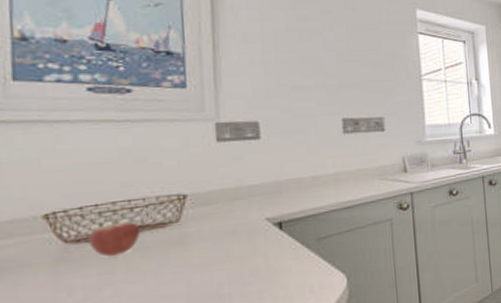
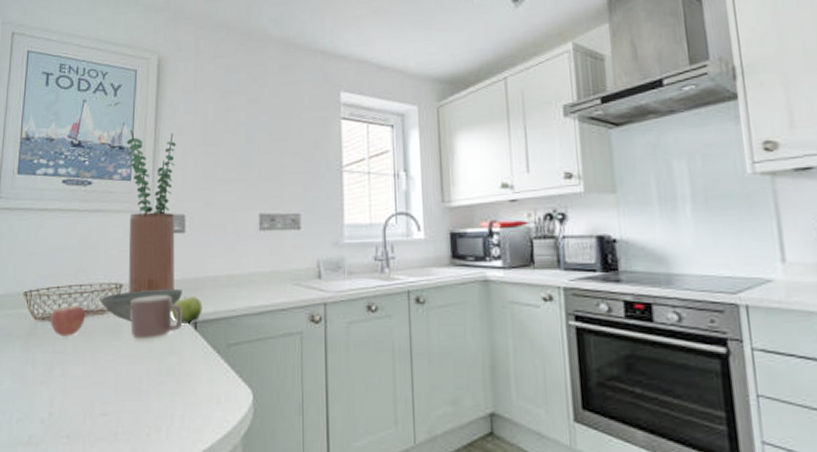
bowl: none [157,193,262,231] -> present [99,288,182,321]
vase: none [175,35,252,203] -> present [126,130,176,294]
mug: none [200,201,265,249] -> present [130,296,182,342]
fruit: none [250,199,287,226] -> present [171,297,203,324]

